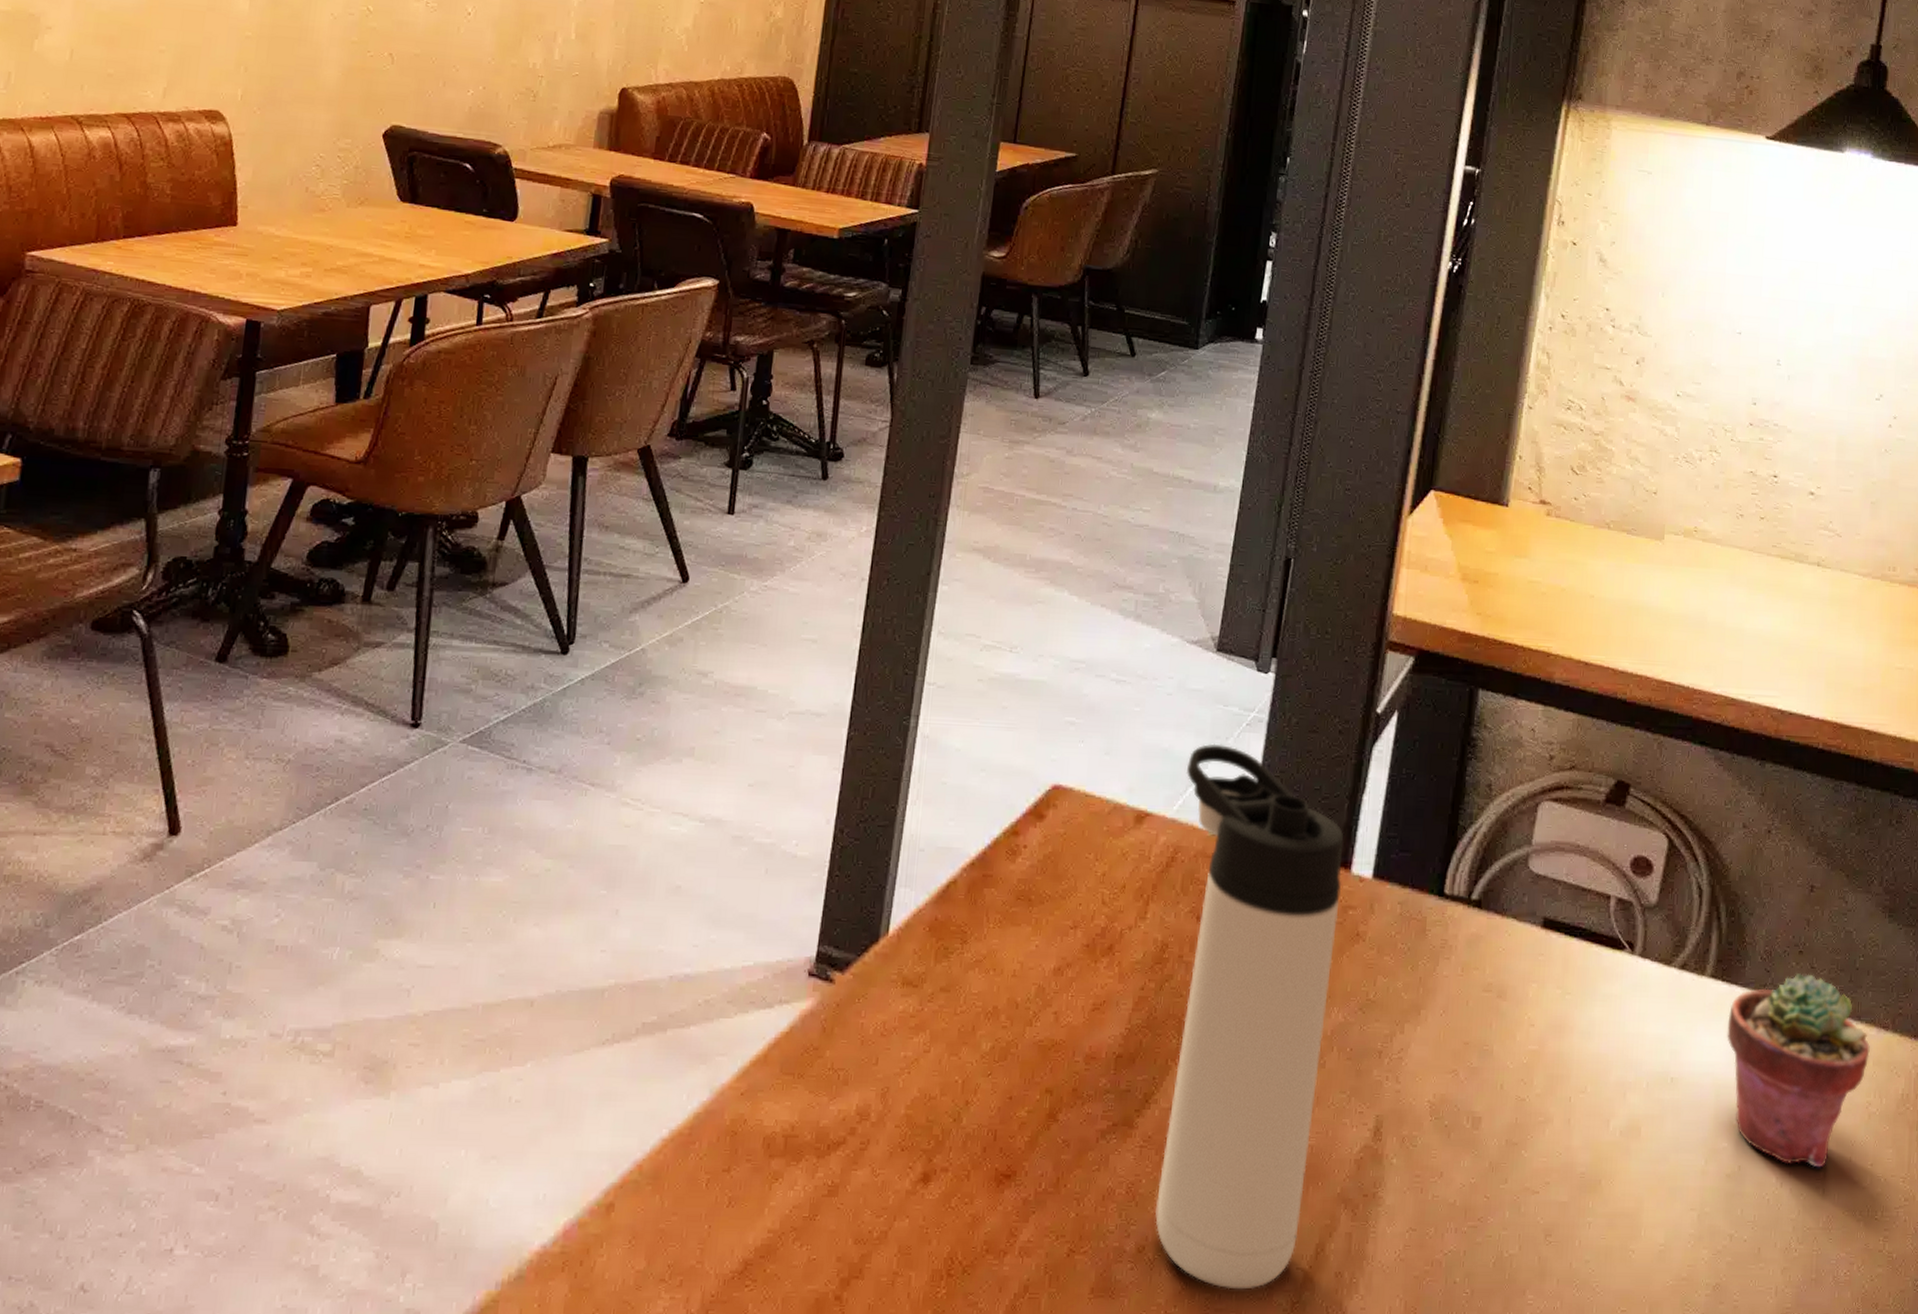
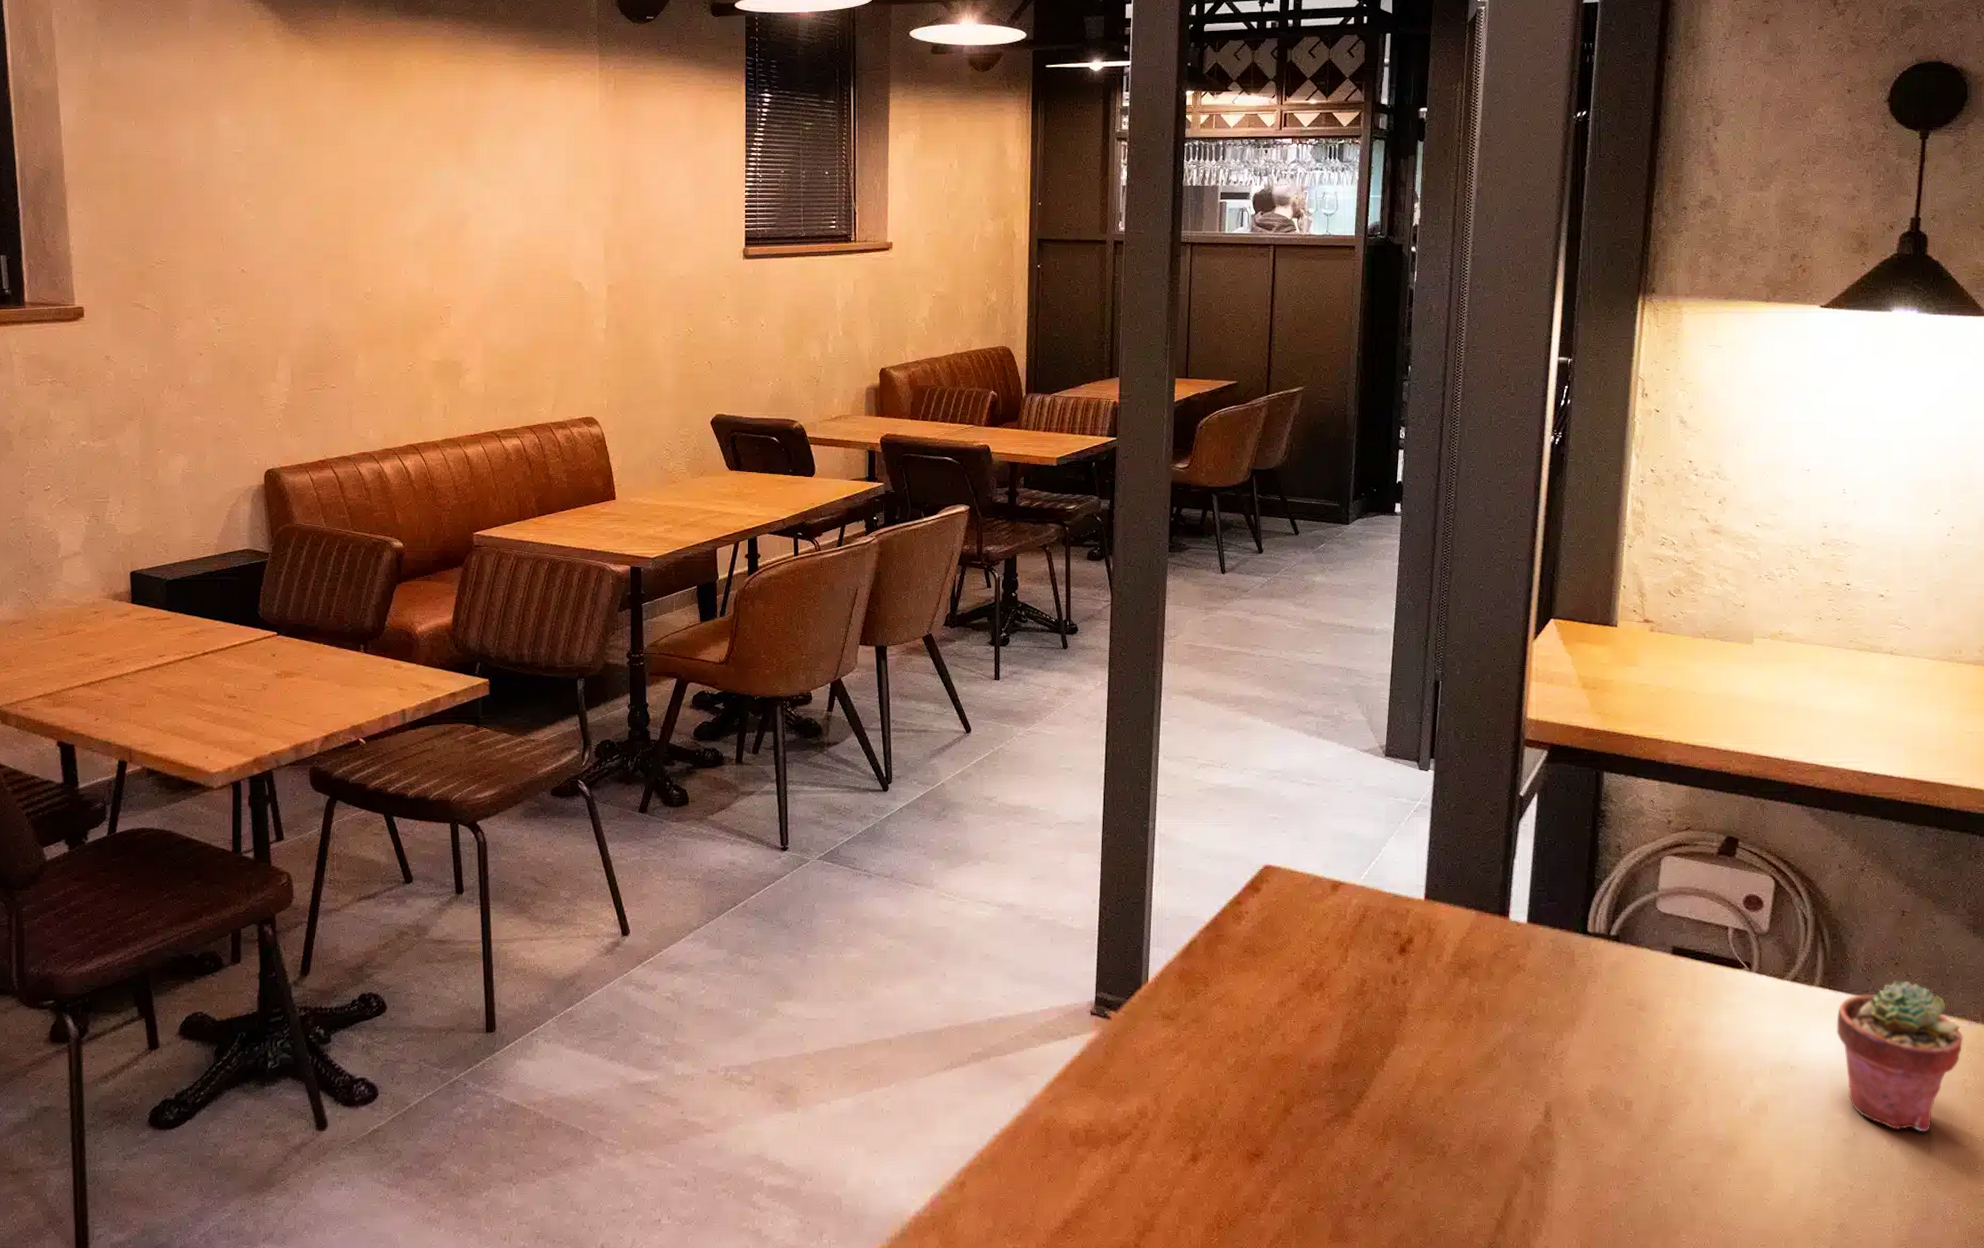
thermos bottle: present [1155,743,1344,1290] -> none [1369,827,1503,1234]

